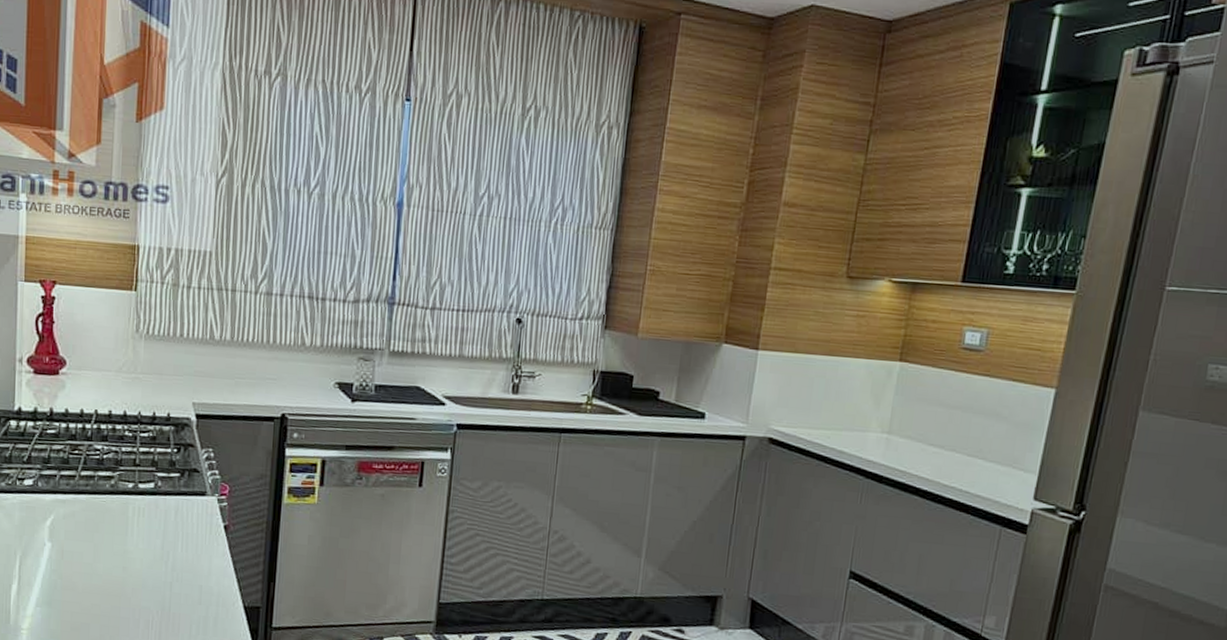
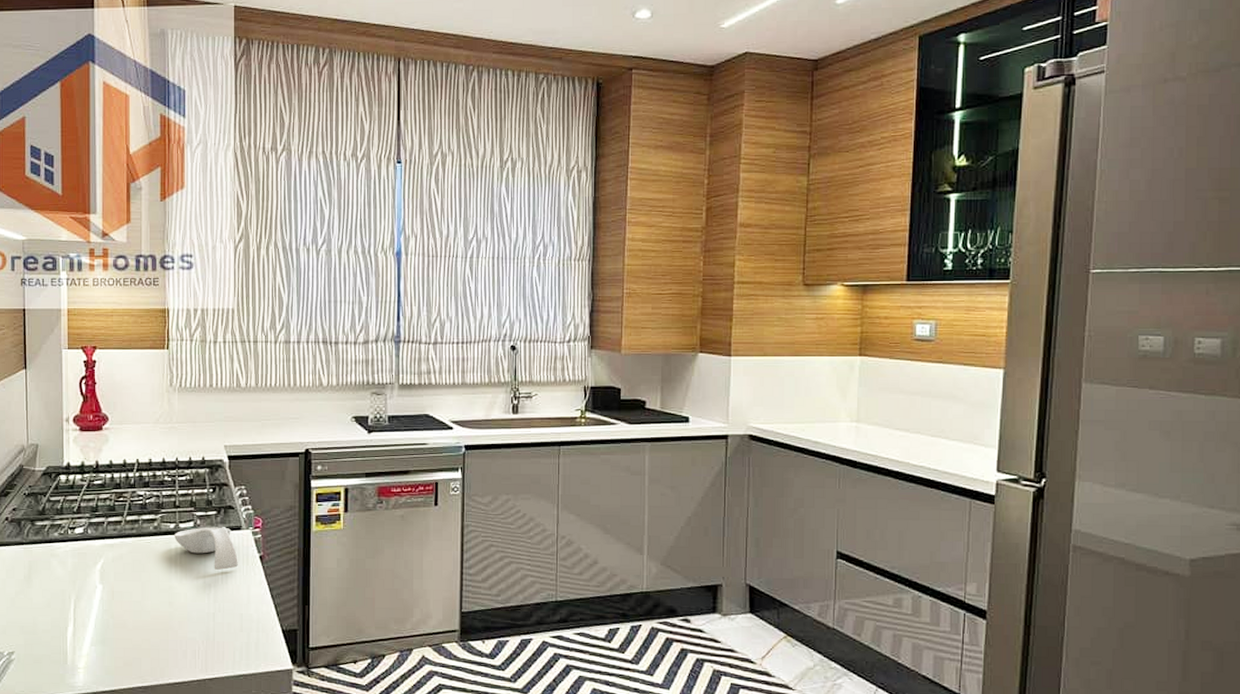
spoon rest: none [132,489,201,537] -> present [174,527,238,570]

